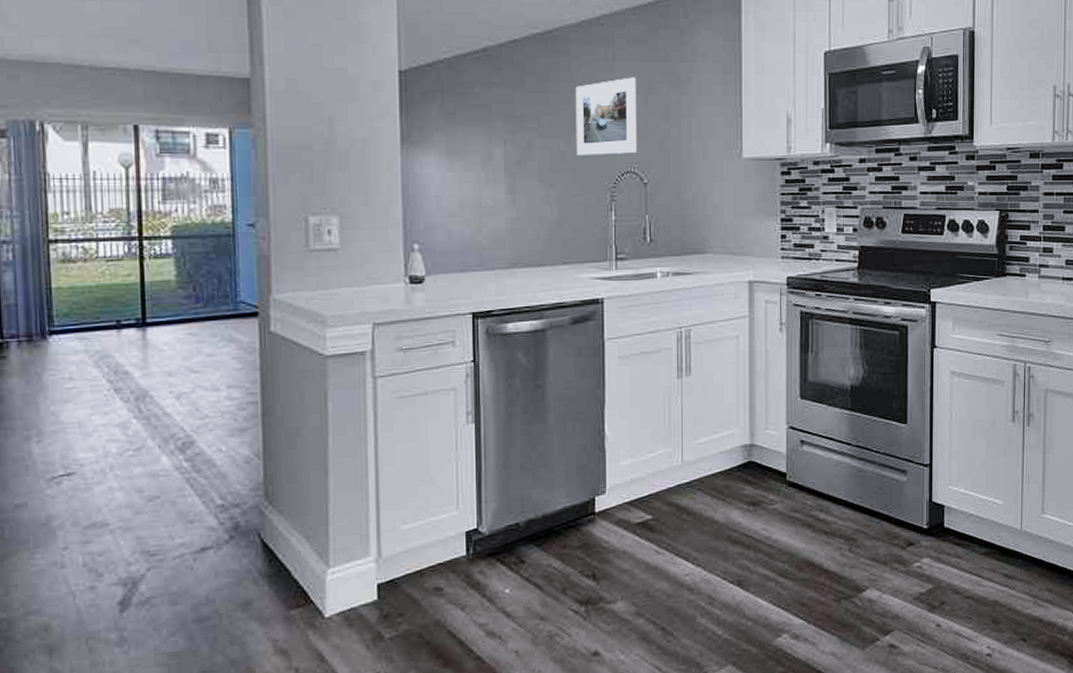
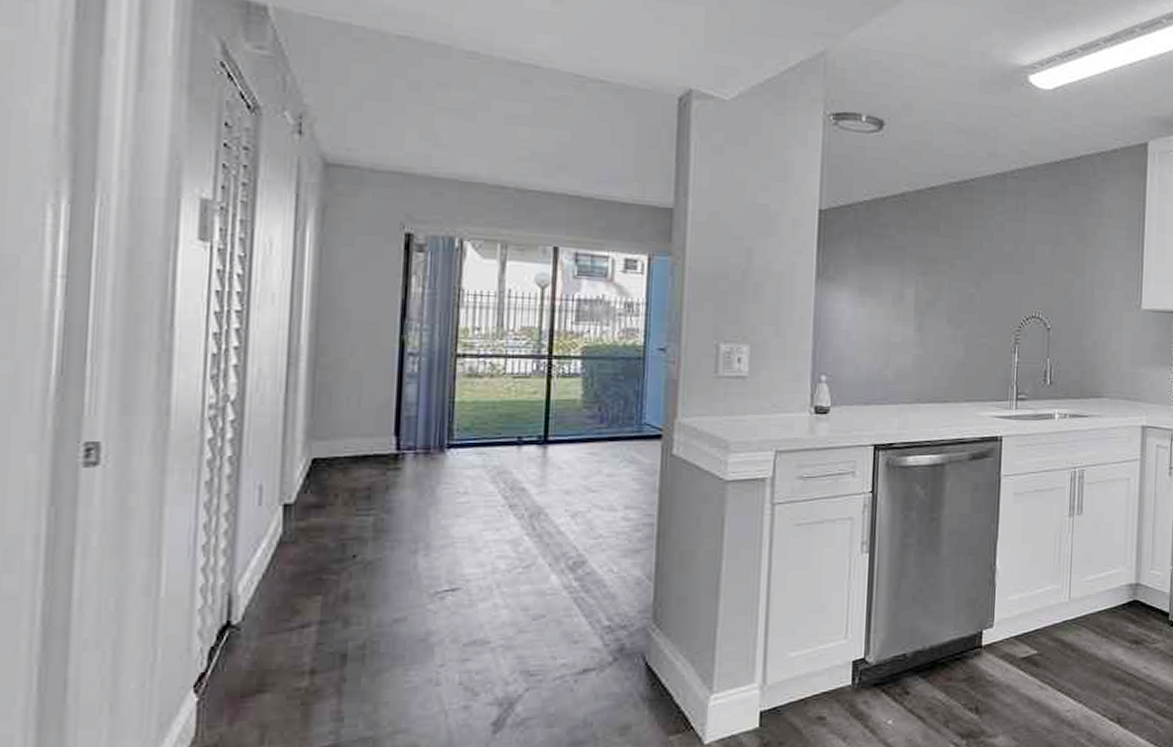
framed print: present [575,77,637,155] -> none [984,228,1045,300]

